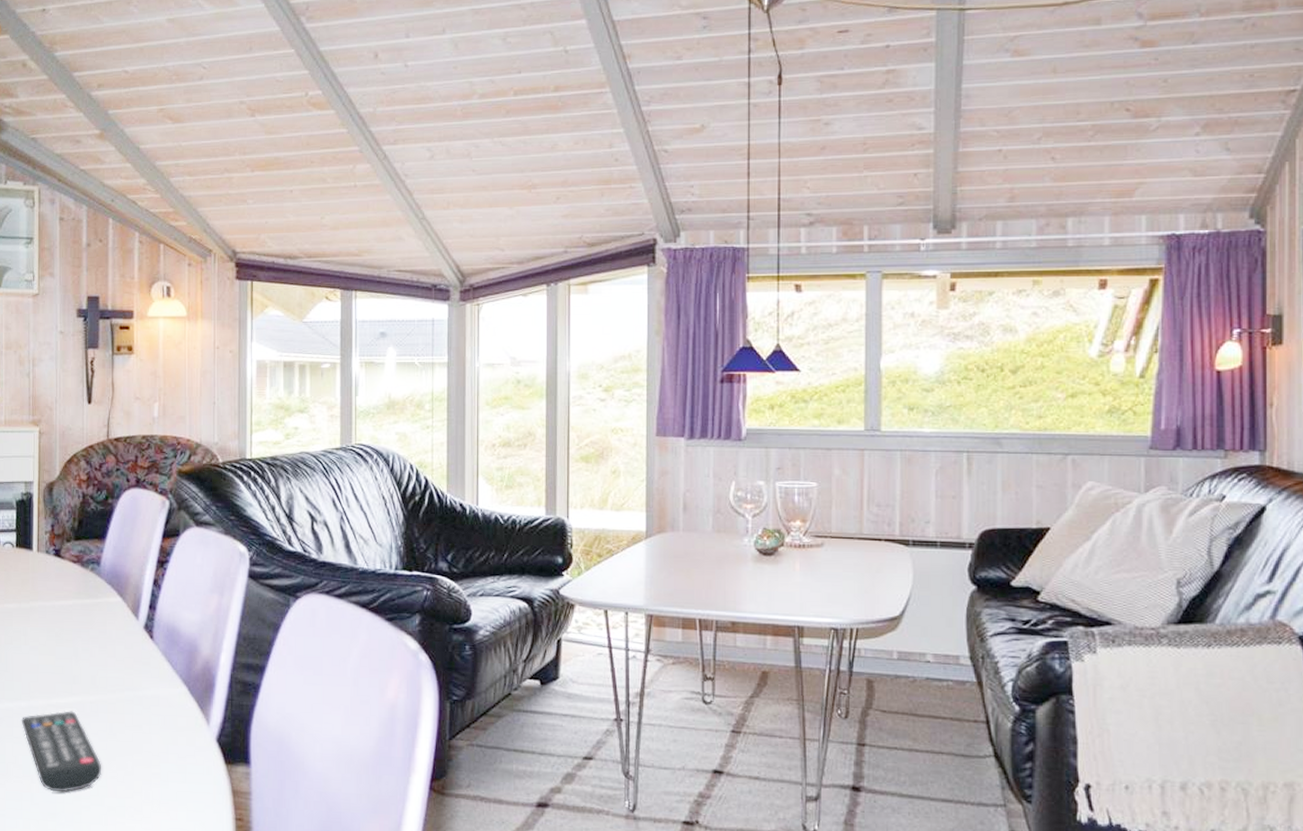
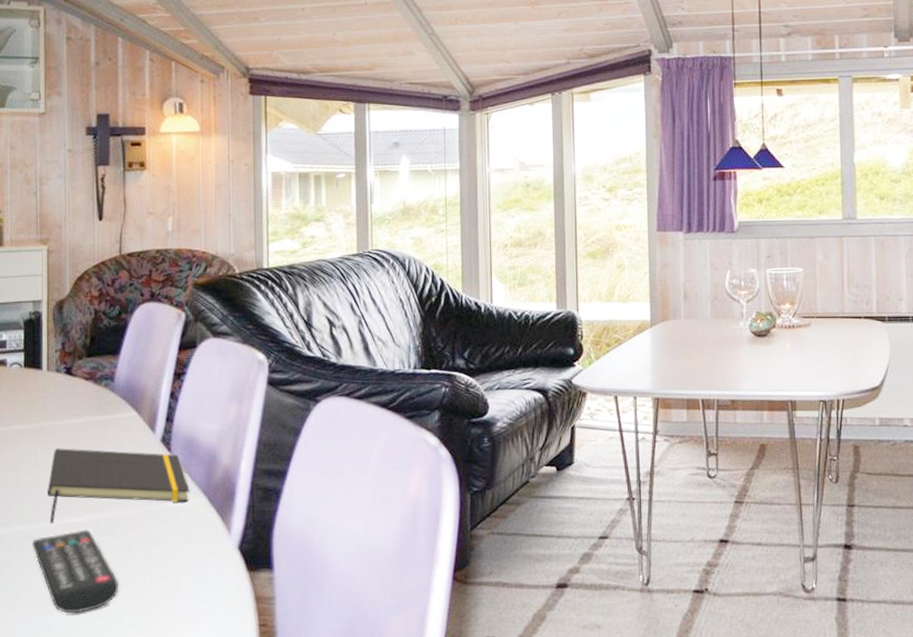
notepad: none [36,629,171,702] -> present [48,448,190,523]

